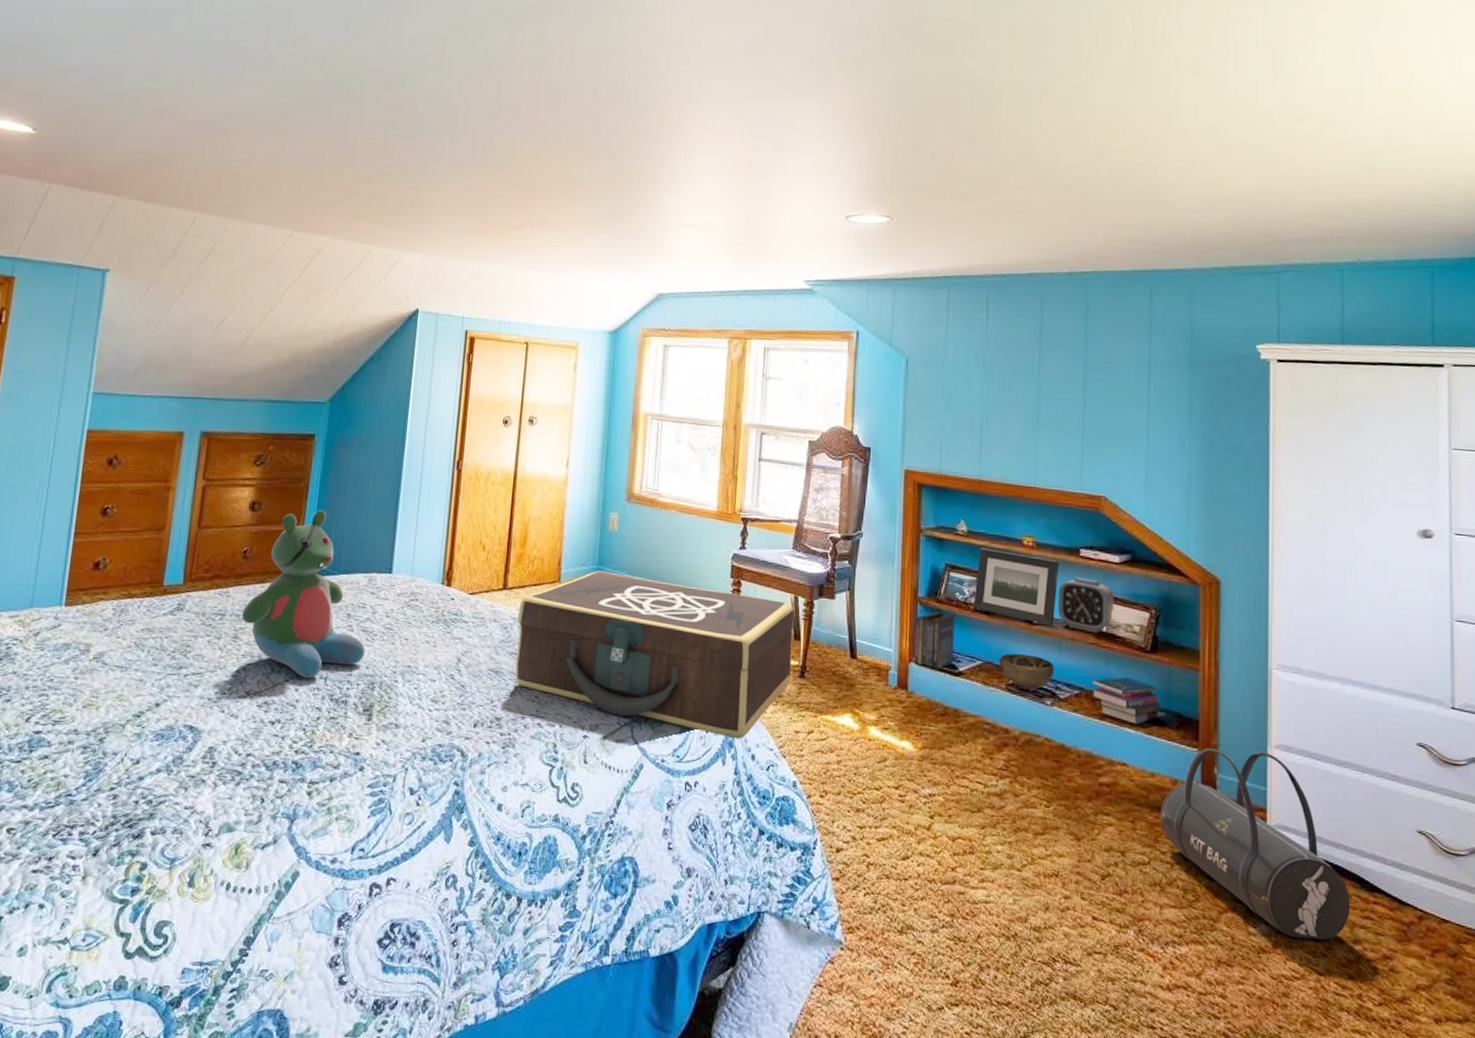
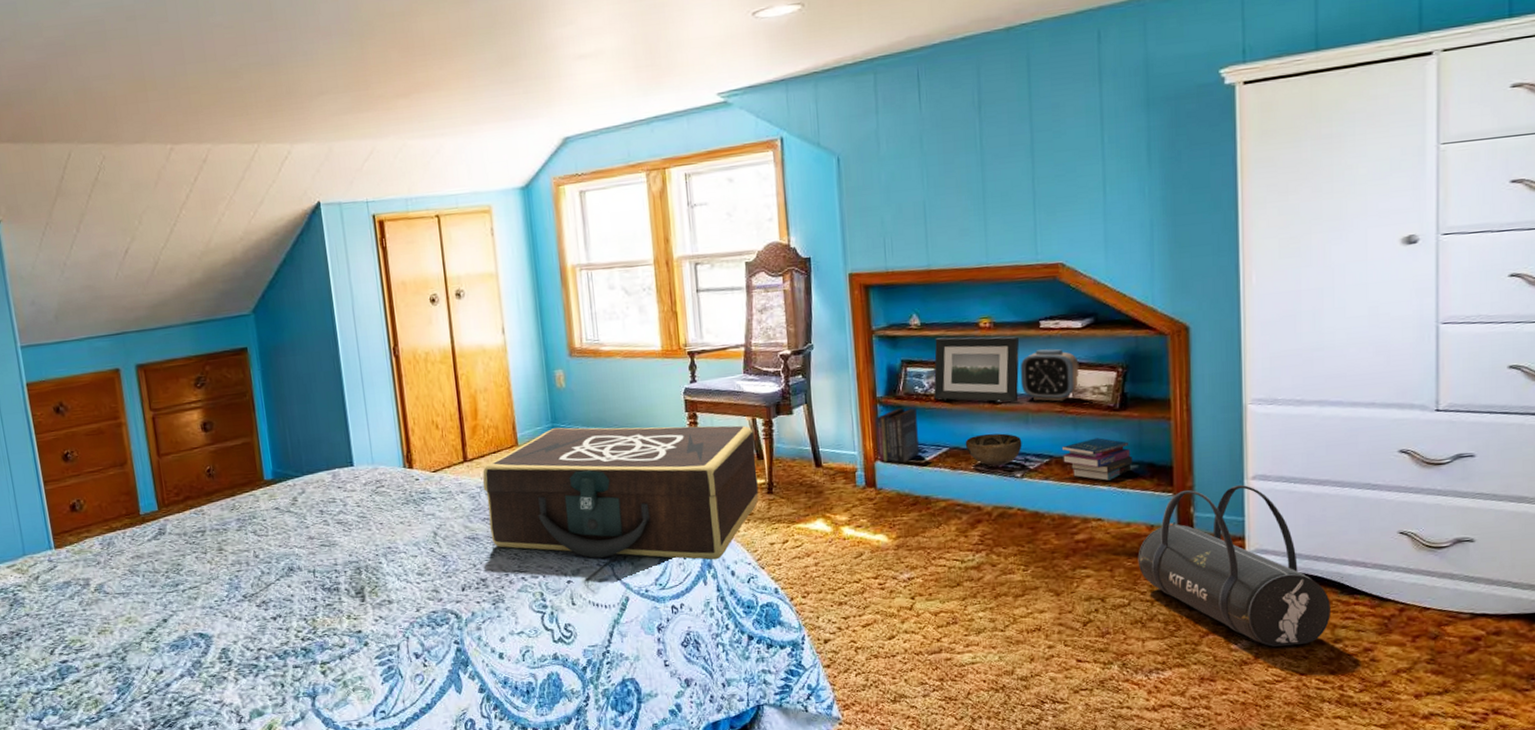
stuffed animal: present [242,510,366,679] -> none [220,419,346,575]

